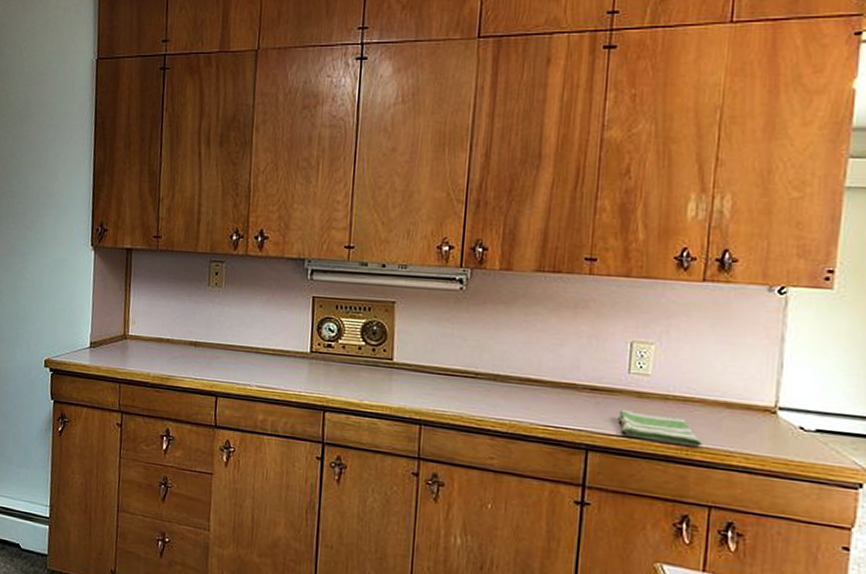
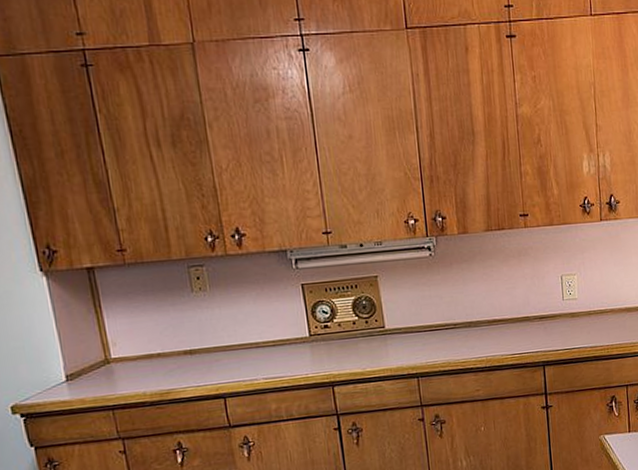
dish towel: present [618,410,702,447] -> none [561,326,617,348]

